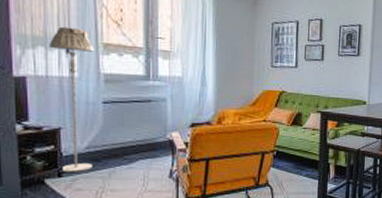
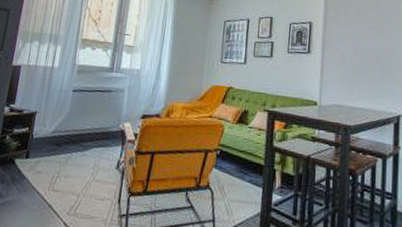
floor lamp: present [49,26,95,173] -> none [28,25,75,155]

